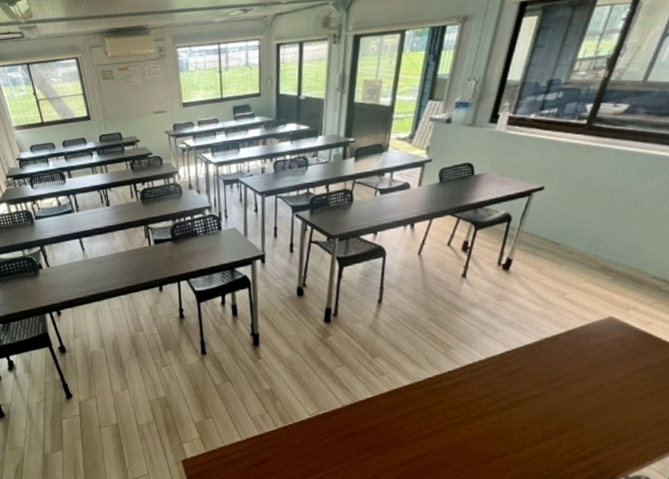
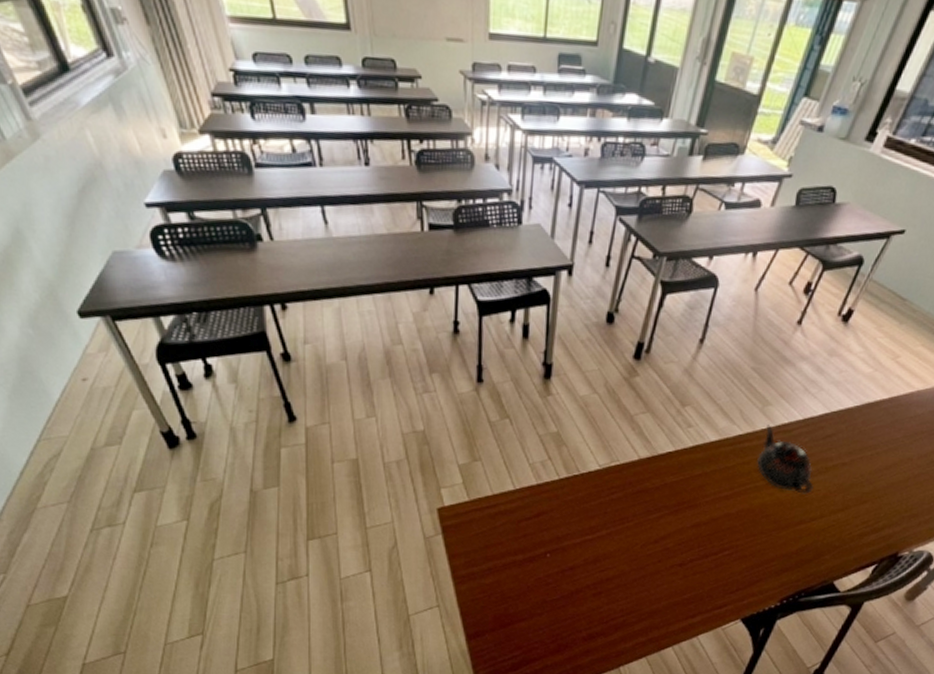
teapot: none [450,366,510,427] -> present [757,424,813,494]

